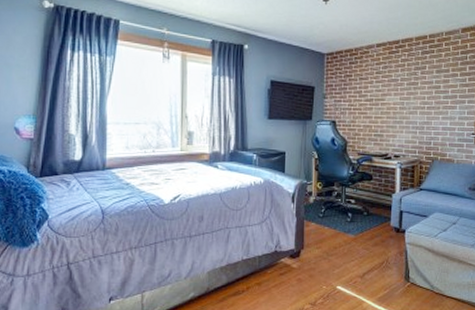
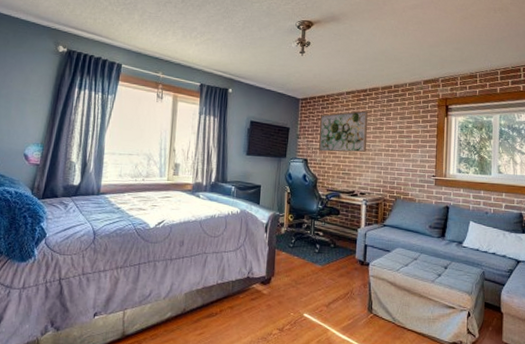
wall art: none [347,65,402,112] -> present [319,111,369,153]

